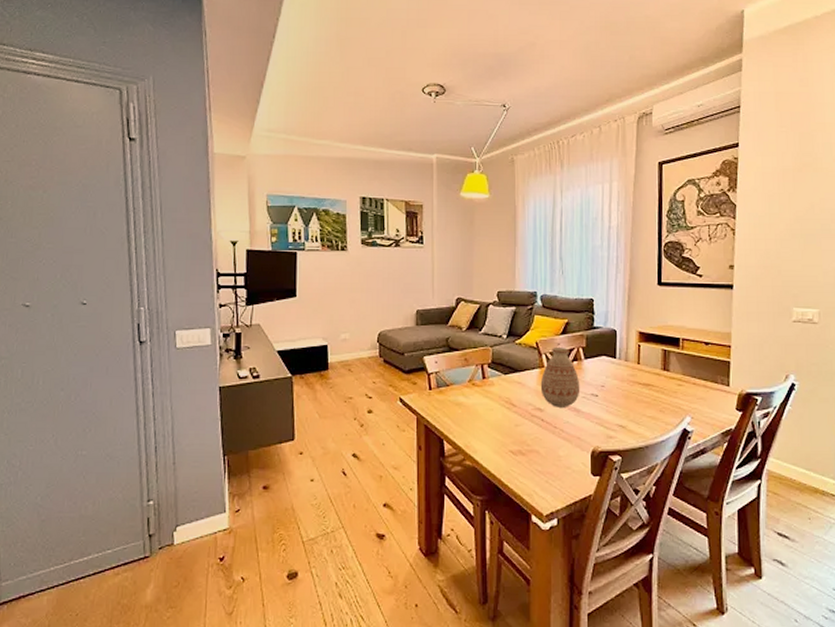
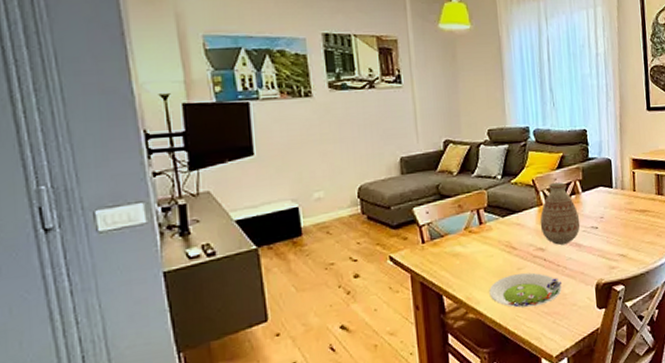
salad plate: none [487,430,557,464] -> present [489,272,562,308]

